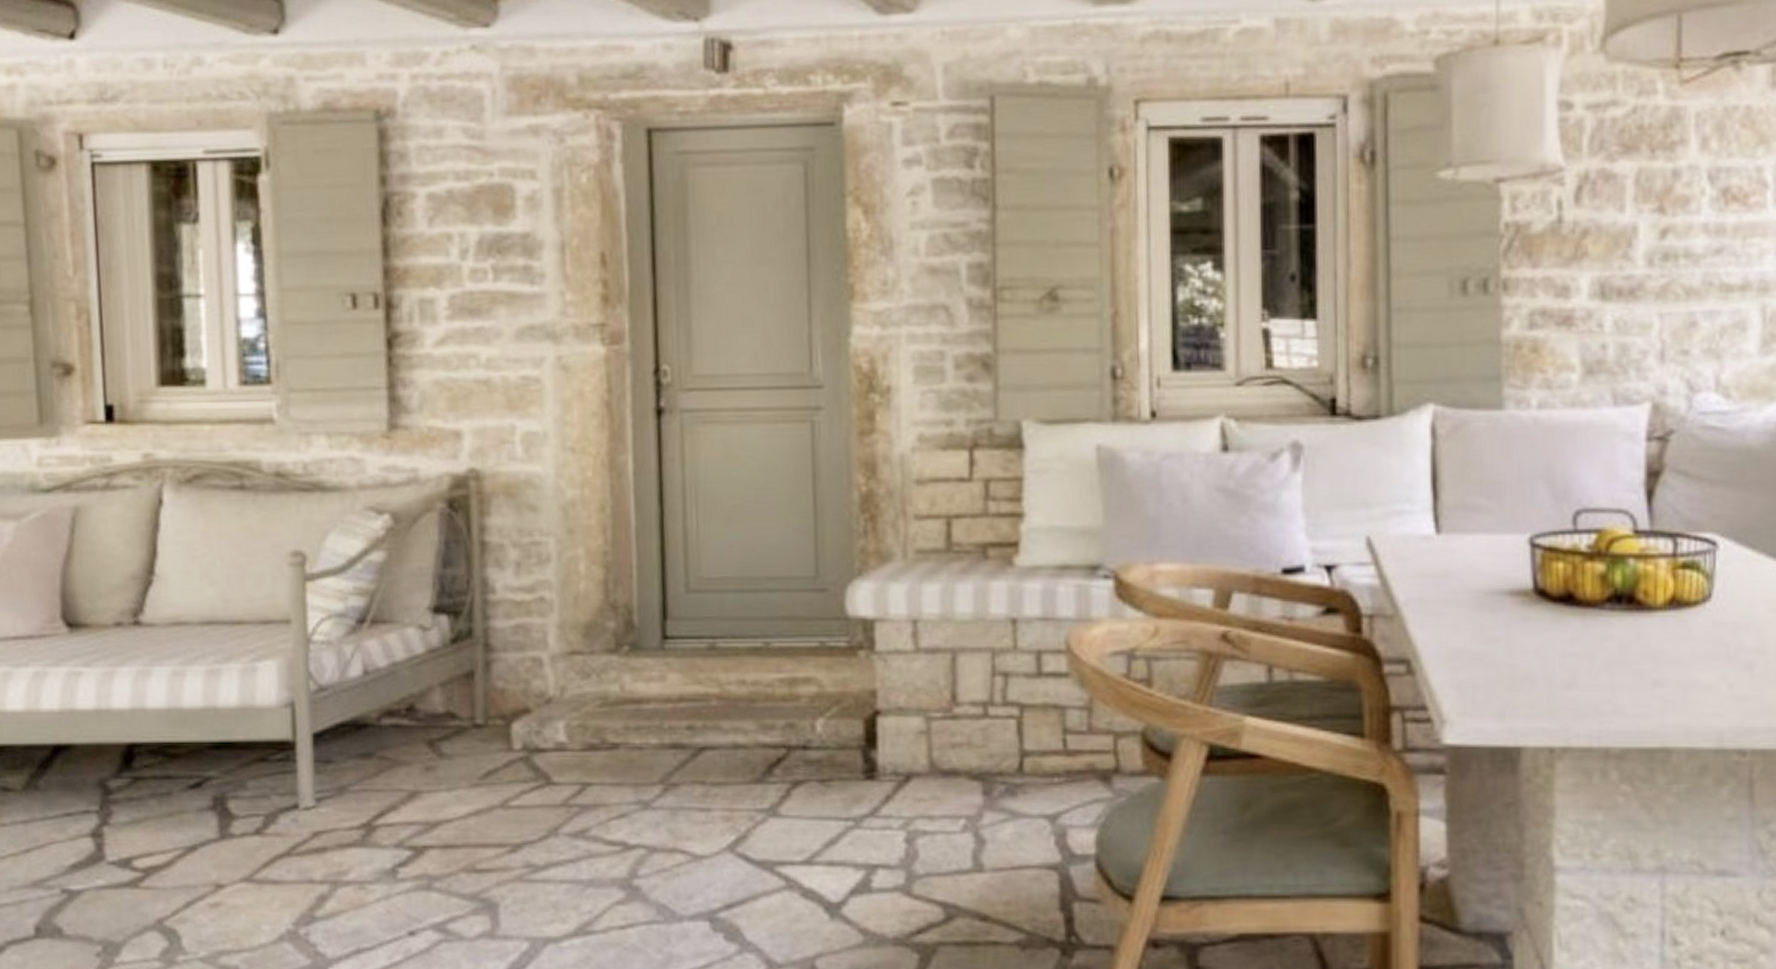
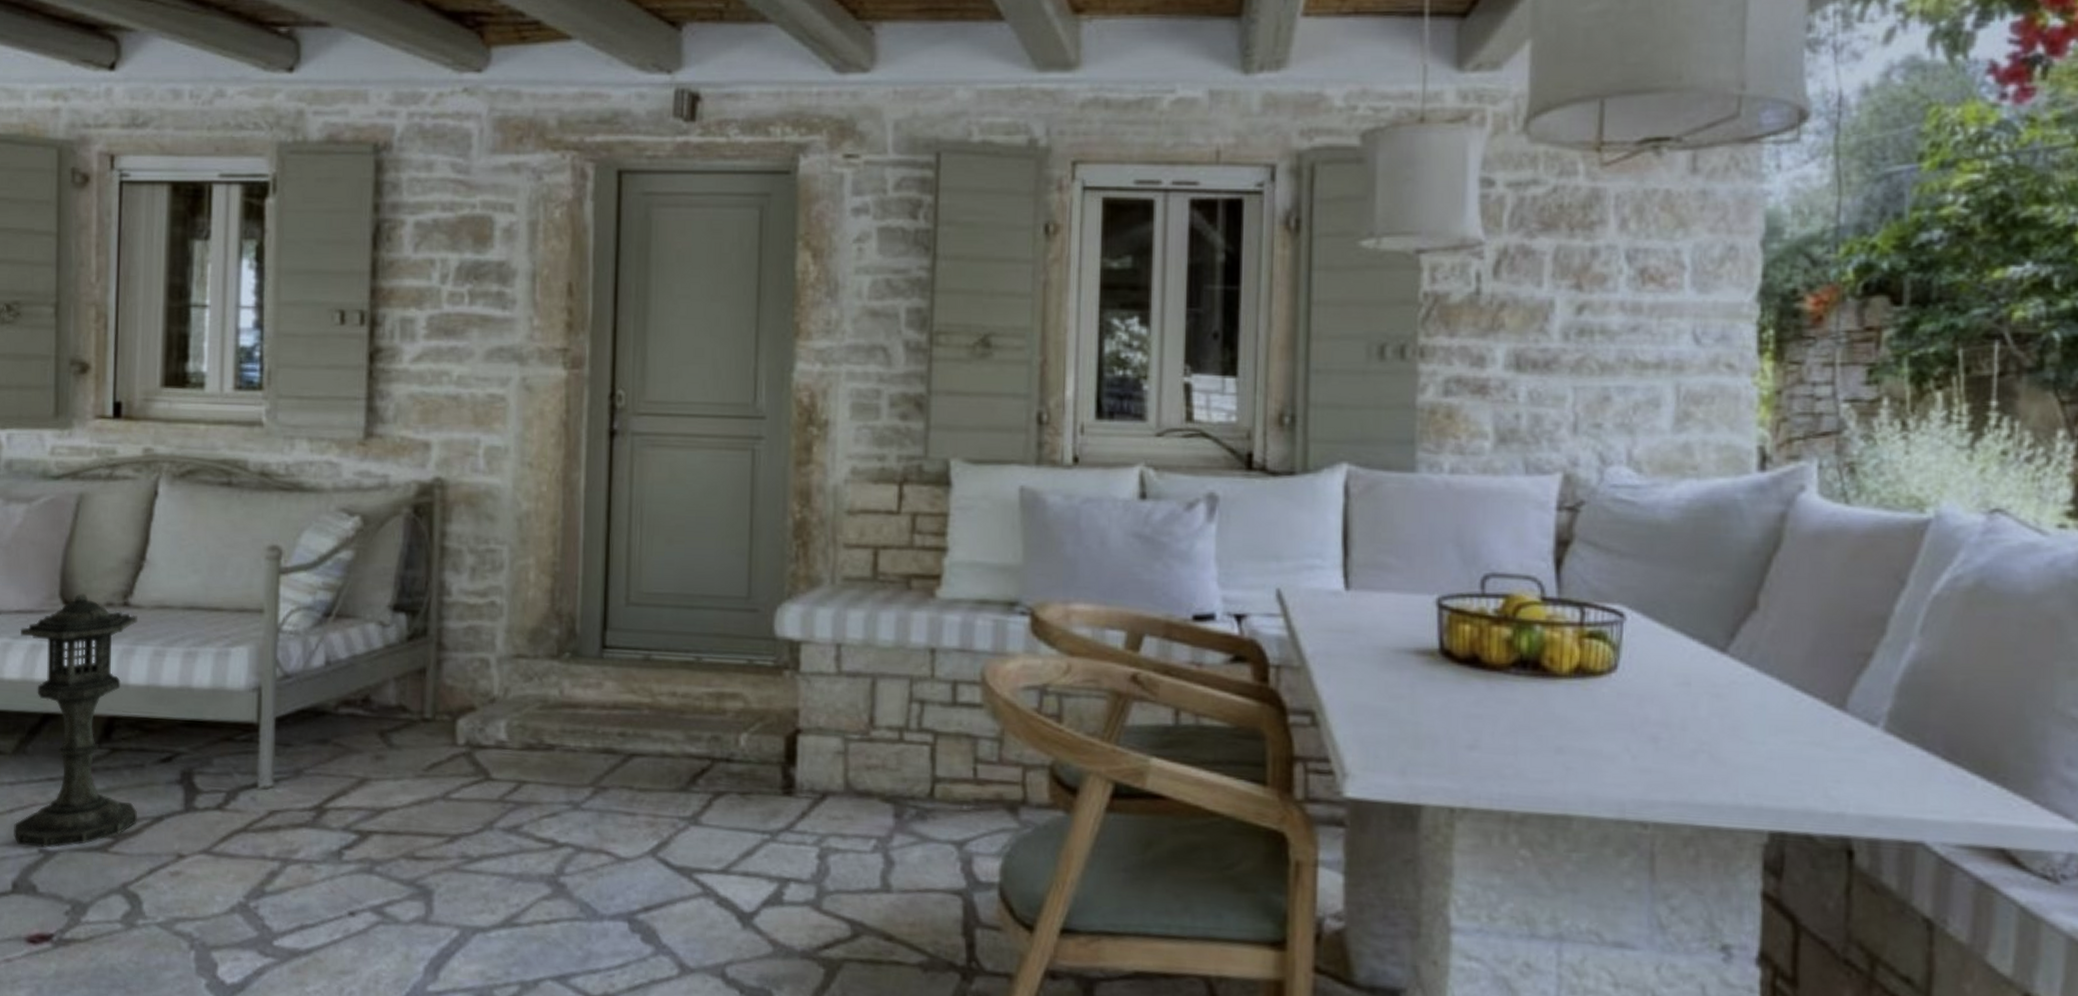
lantern: none [19,614,168,887] -> present [14,593,137,848]

